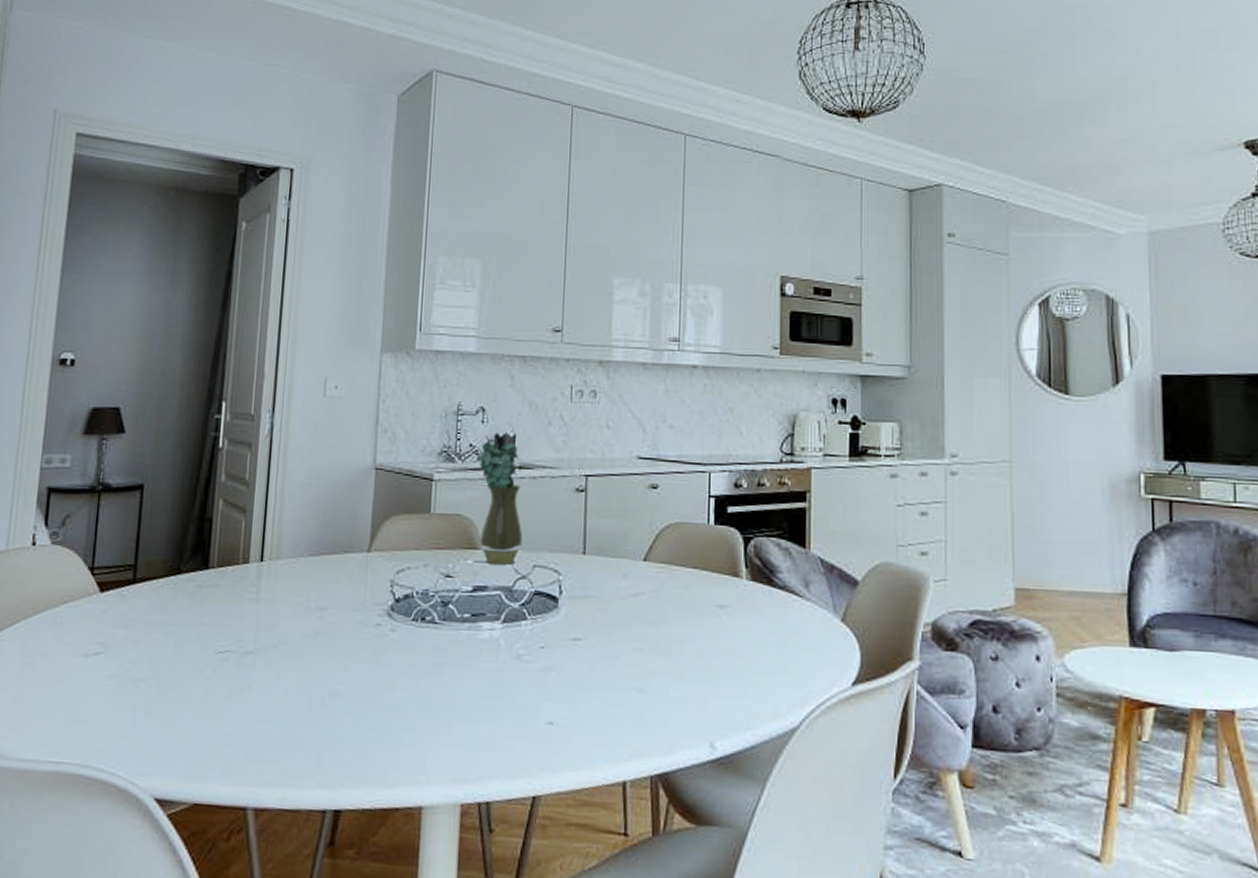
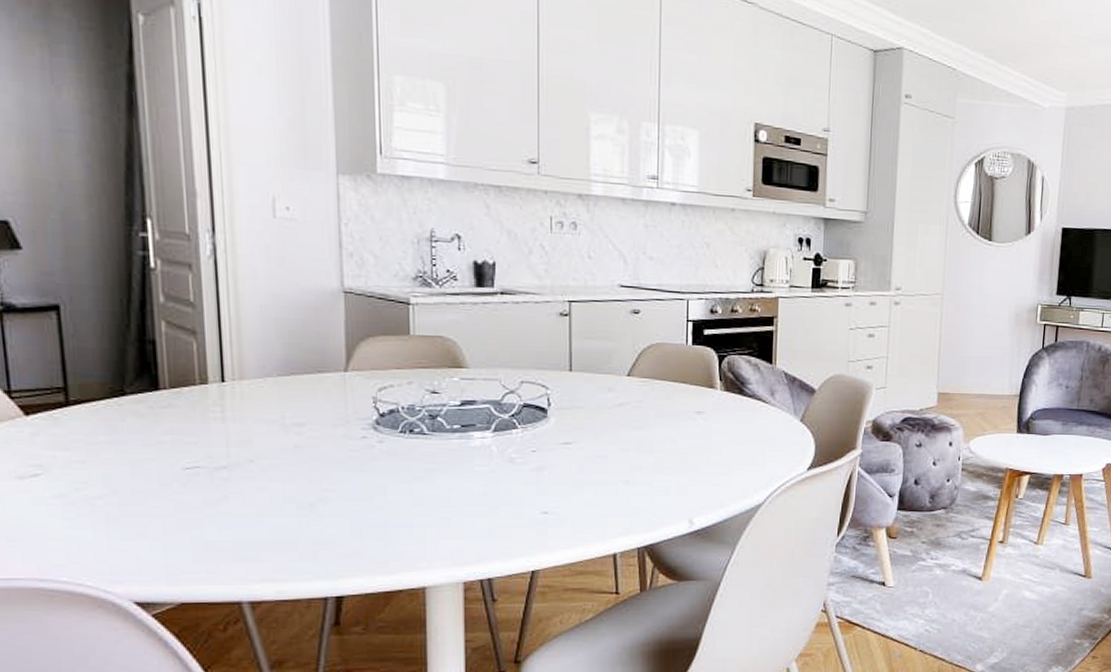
vase: present [475,435,523,565] -> none [454,261,509,381]

